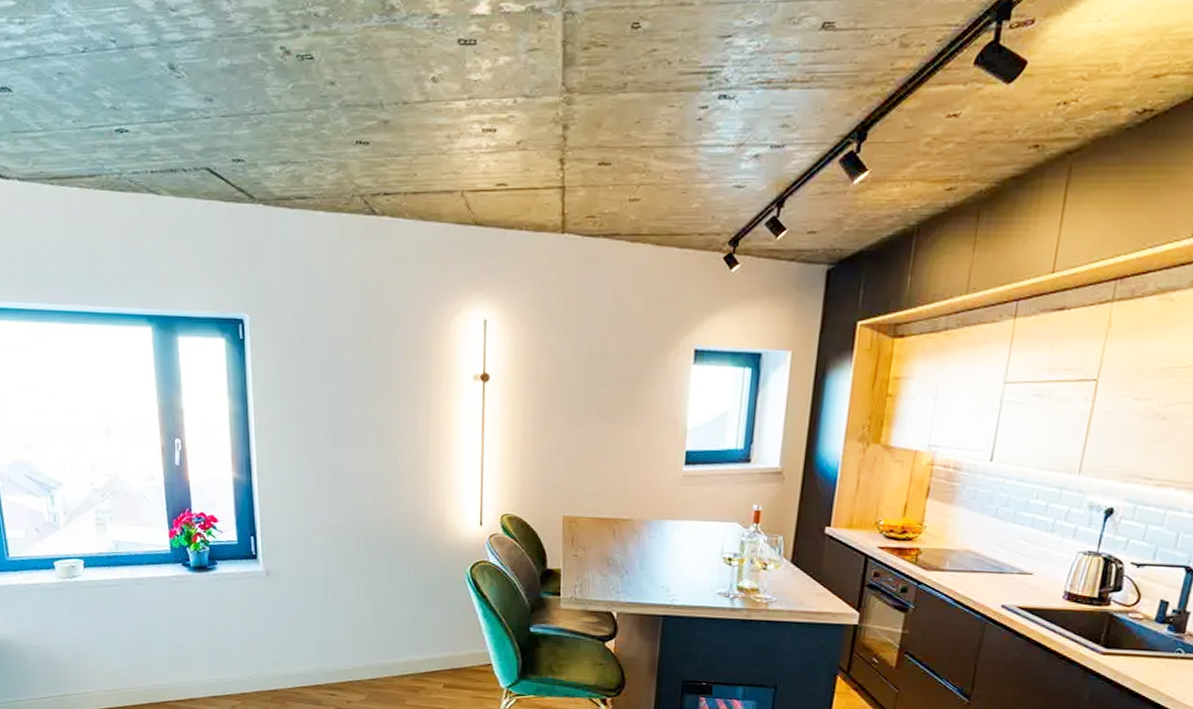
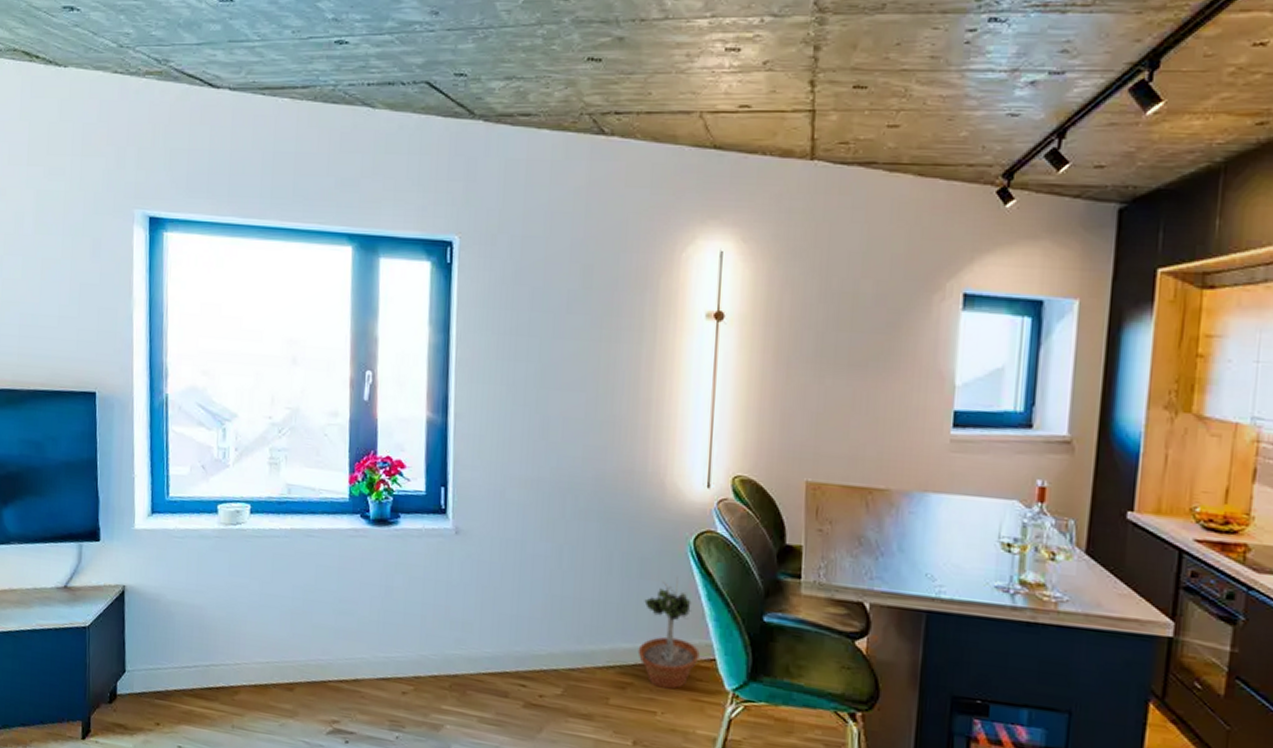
potted tree: none [427,599,478,690] -> present [638,576,700,690]

